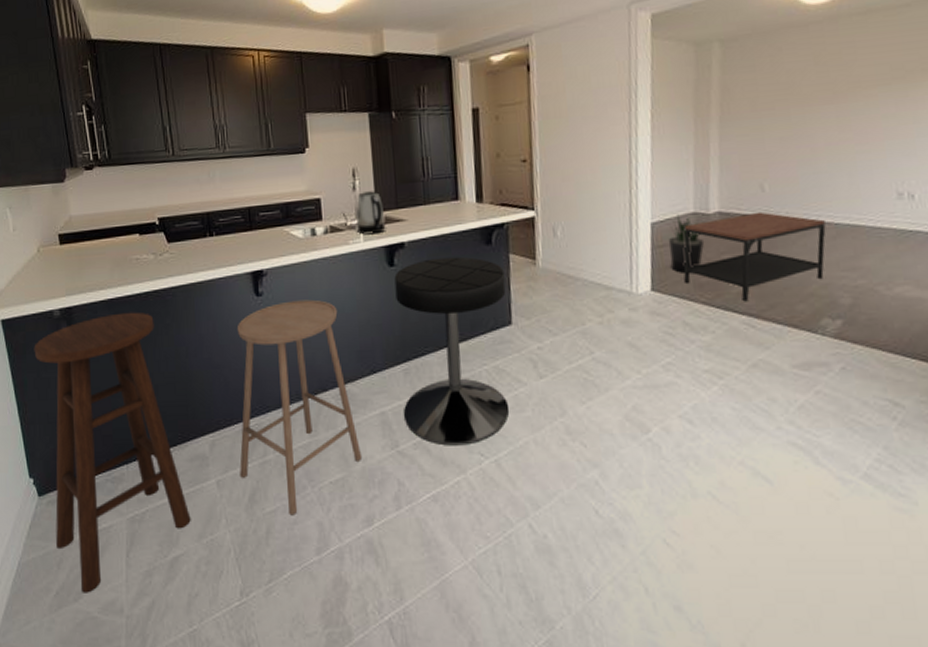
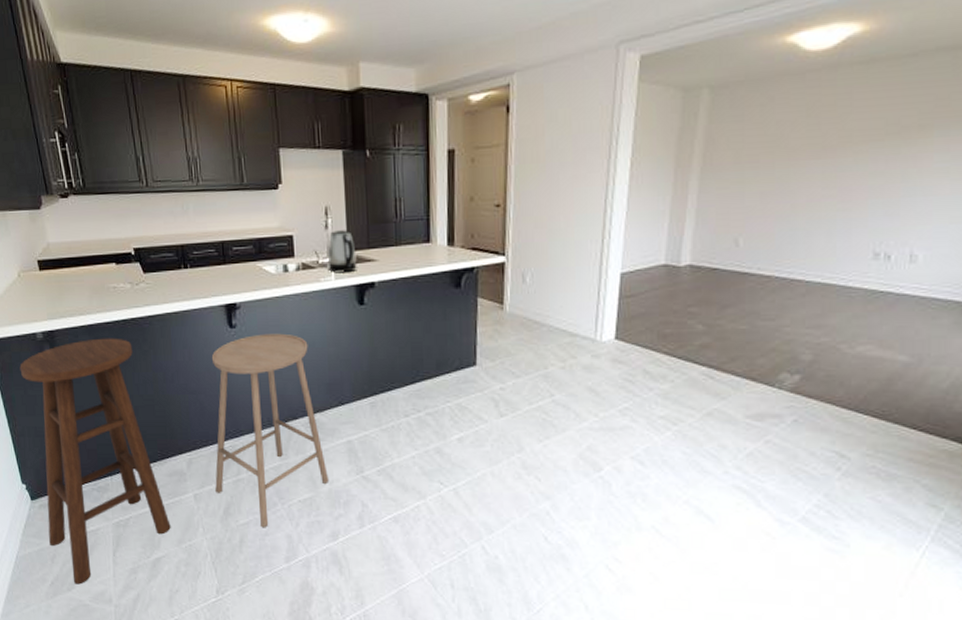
bar stool: present [394,256,510,446] -> none [364,298,472,474]
planter: present [668,214,705,273] -> none [636,266,673,323]
coffee table: present [683,211,826,302] -> none [649,266,796,354]

